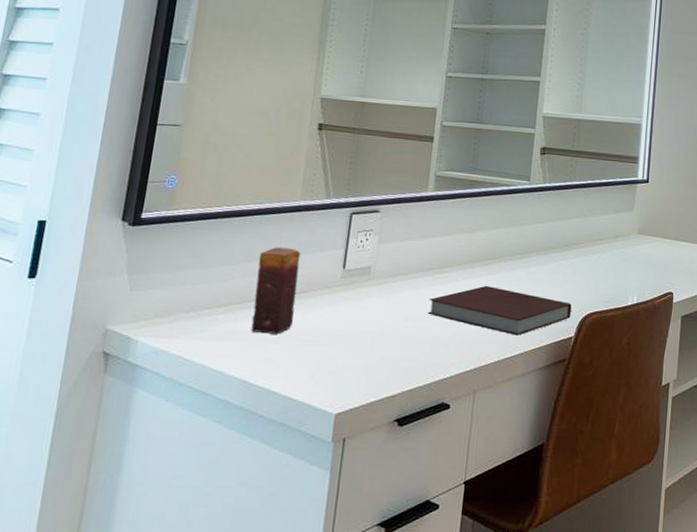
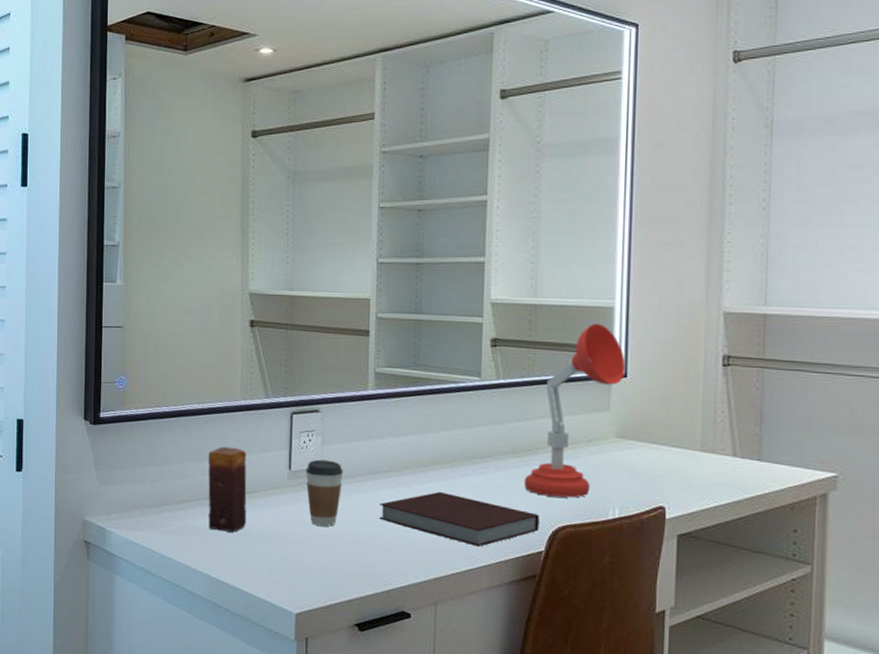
coffee cup: none [359,258,397,323] -> present [305,459,343,526]
desk lamp: none [560,137,648,287] -> present [524,323,626,498]

